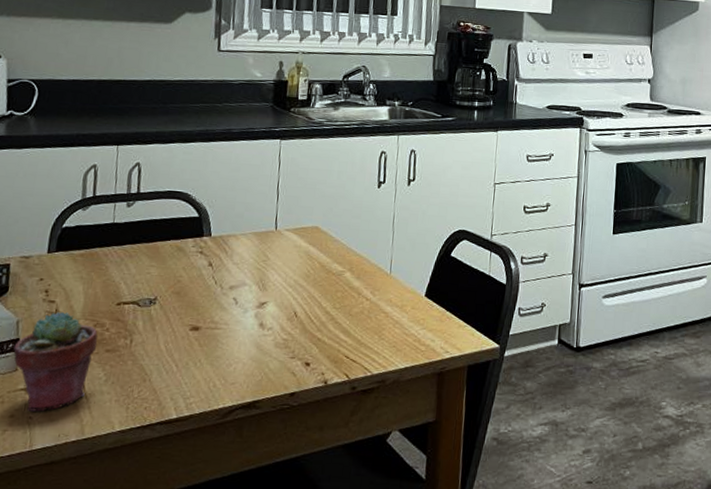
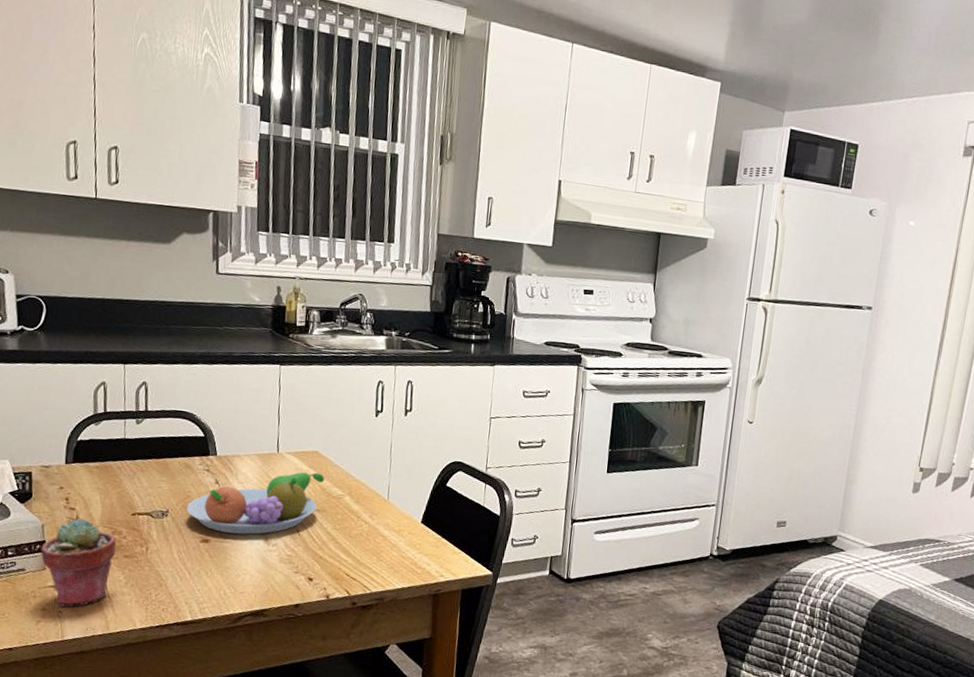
fruit bowl: none [176,249,324,319] -> present [186,472,324,535]

